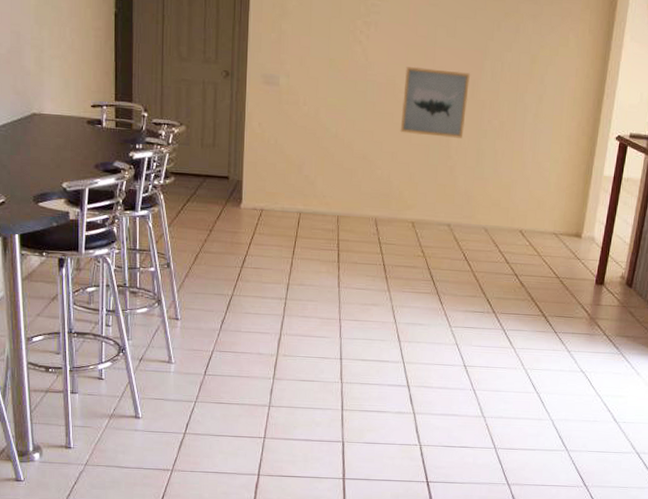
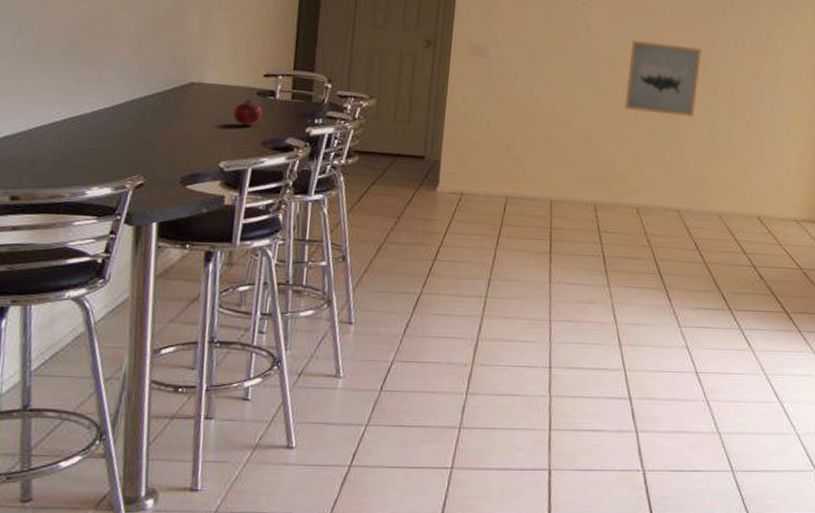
fruit: none [69,127,93,151] -> present [233,99,263,126]

